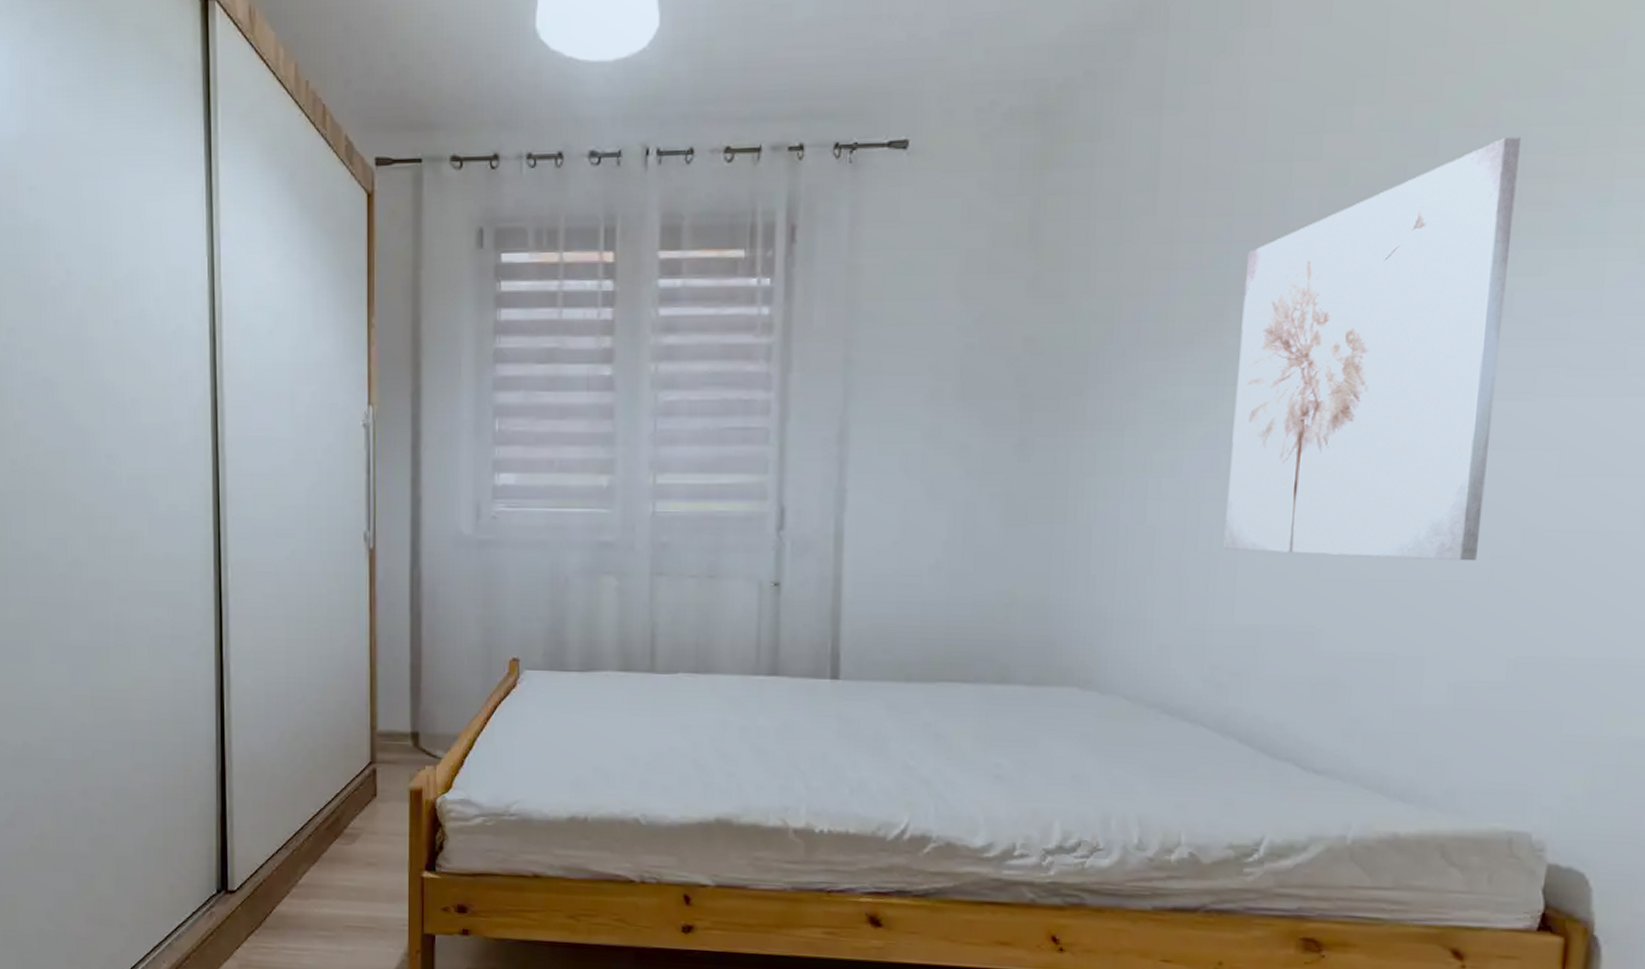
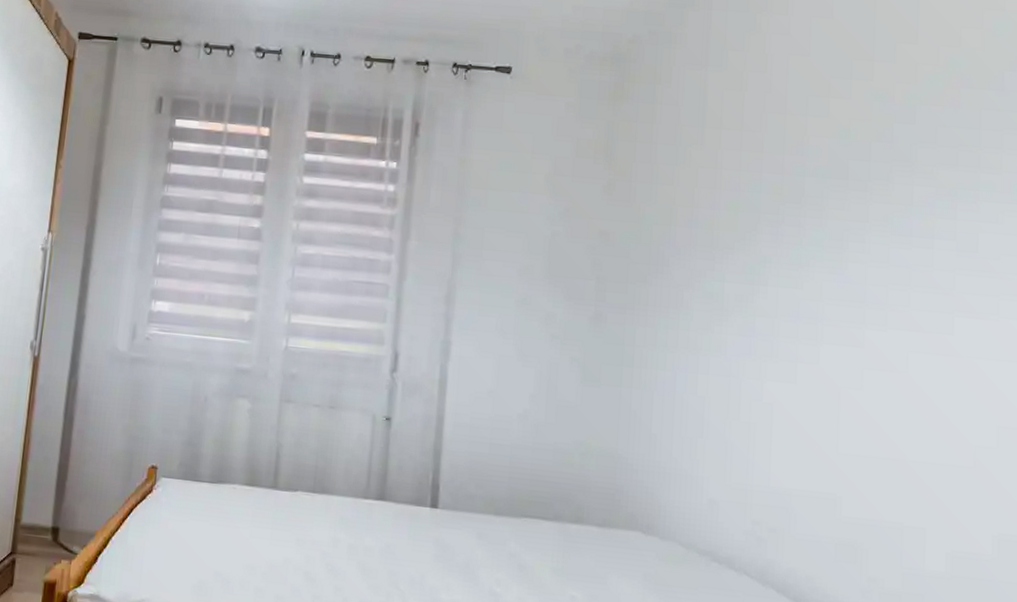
wall art: present [1223,137,1522,562] -> none [760,116,977,449]

